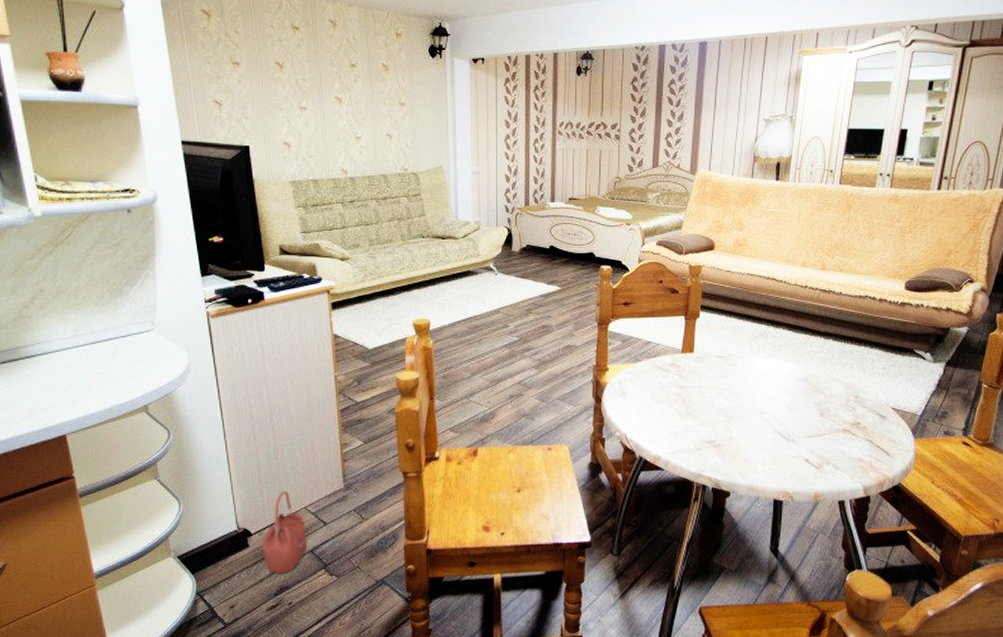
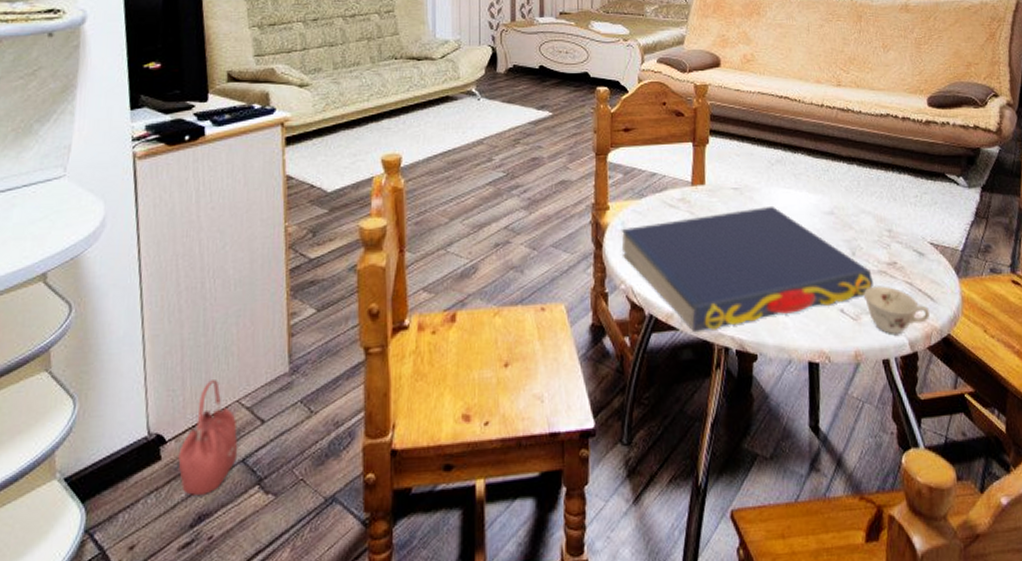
book: none [618,372,837,473] -> present [621,205,873,333]
teacup: none [827,442,884,481] -> present [863,286,930,334]

